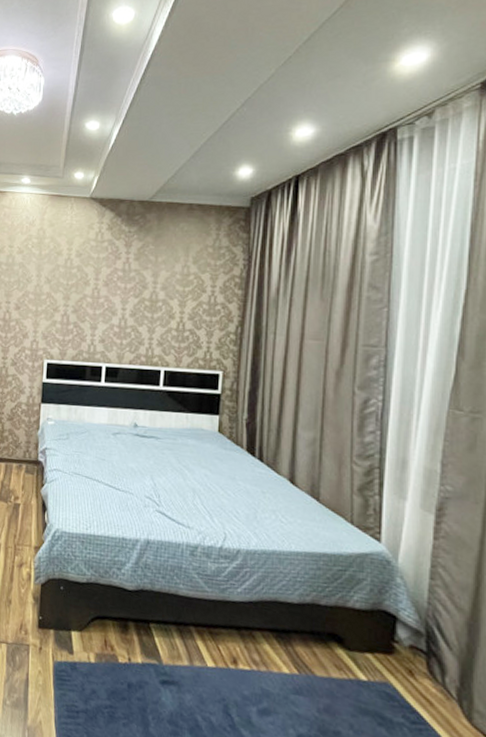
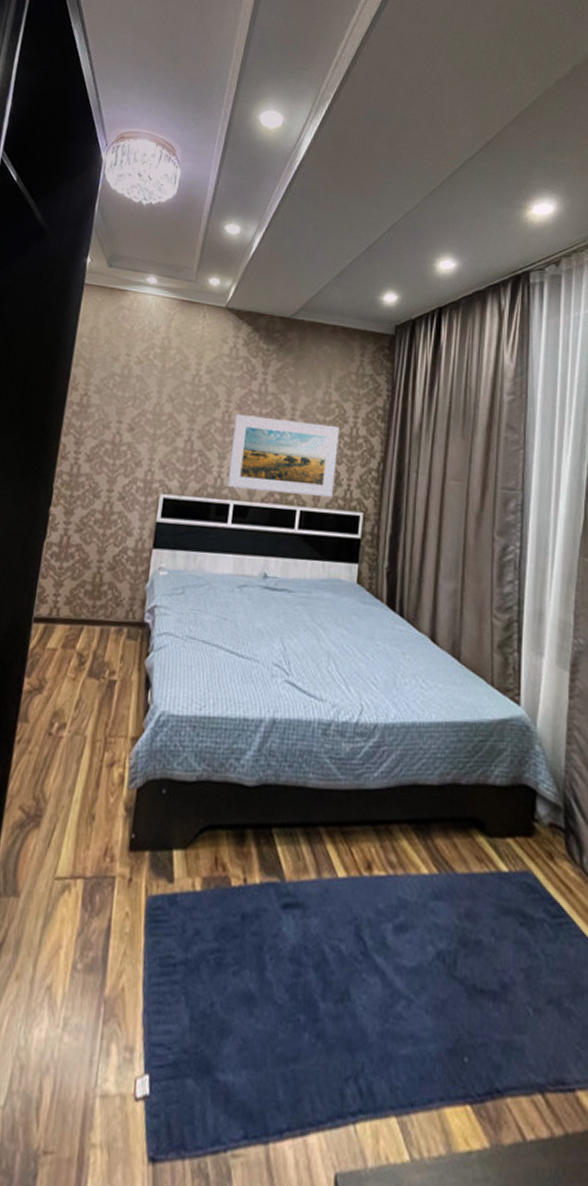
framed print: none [100,290,198,359] -> present [228,414,339,498]

